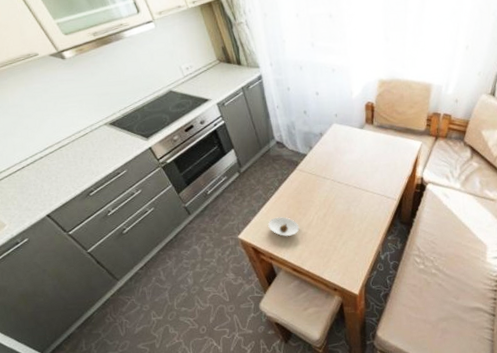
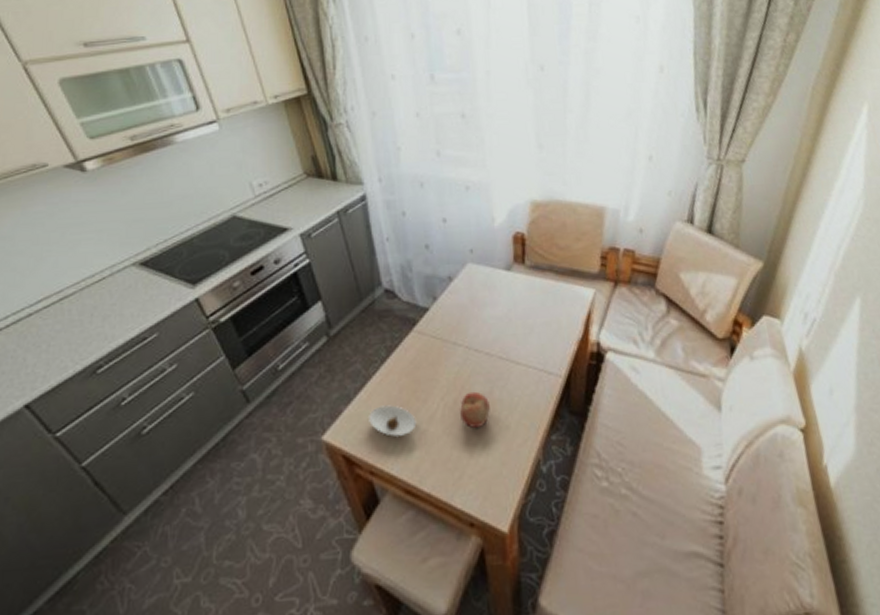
fruit: none [328,208,348,232] -> present [460,391,490,428]

